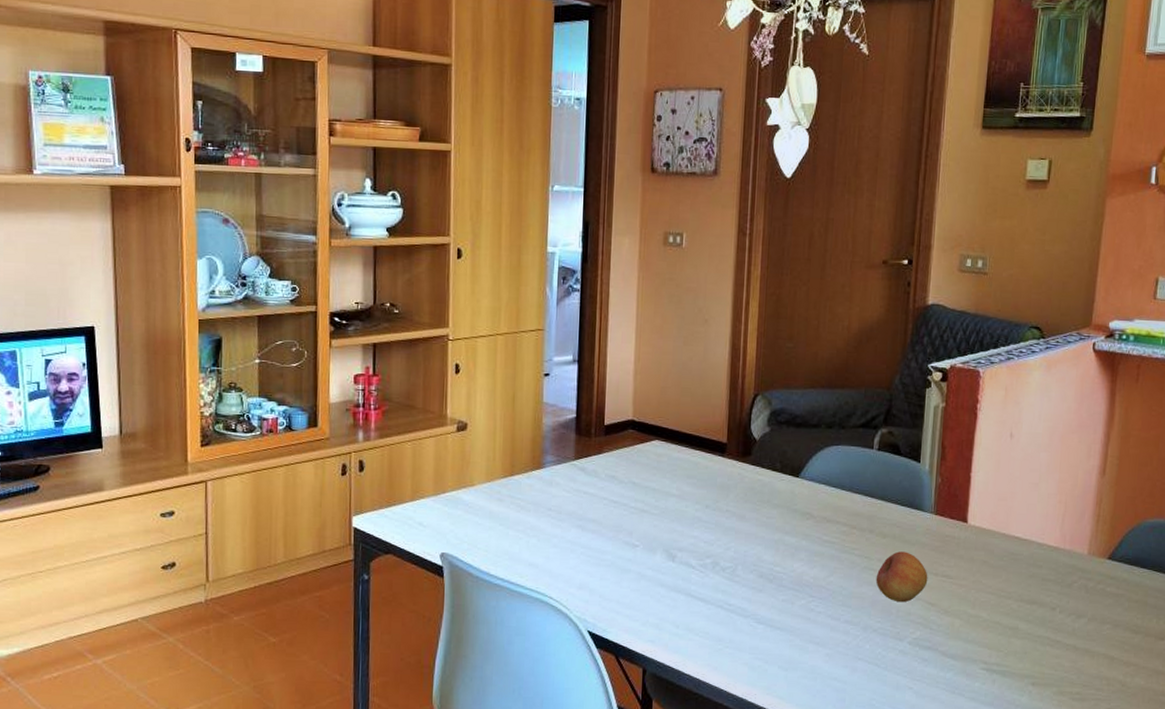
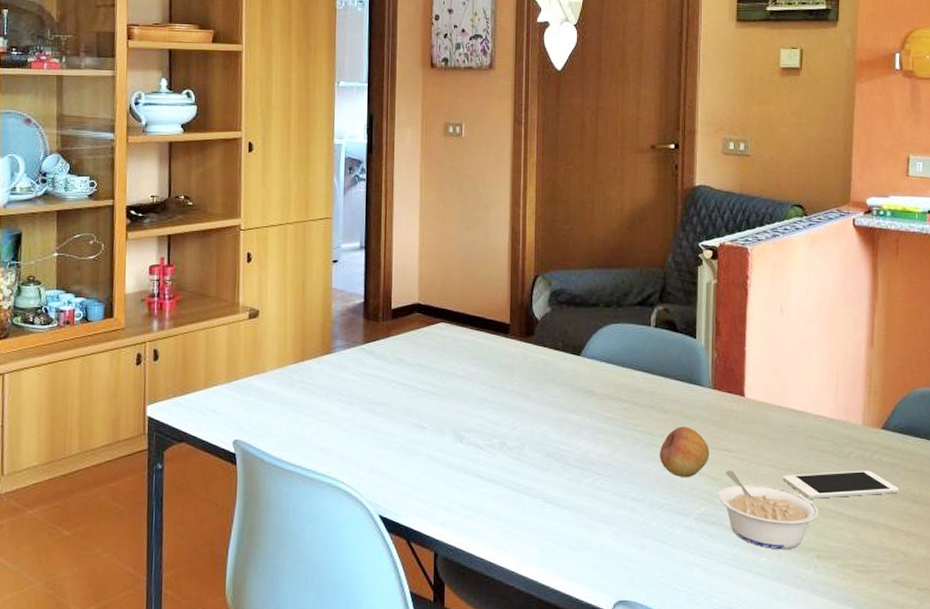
legume: none [934,597,1037,676] -> present [718,471,819,550]
cell phone: none [1002,600,1122,627] -> present [783,470,900,499]

